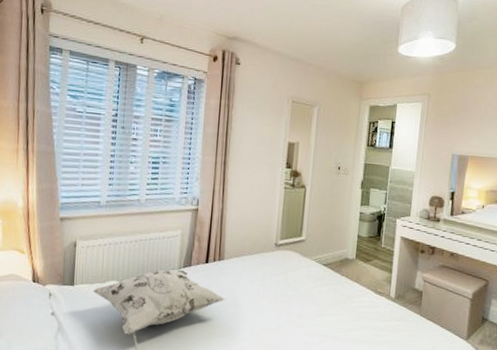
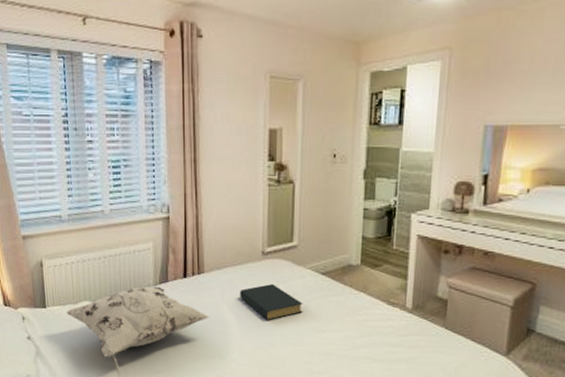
hardback book: none [254,272,307,305] -> present [240,284,303,321]

